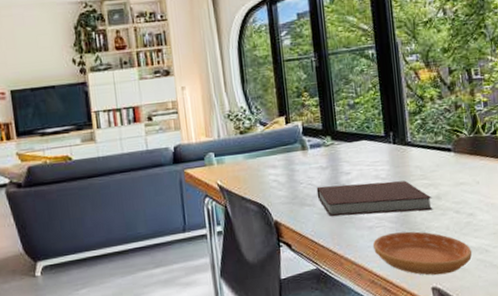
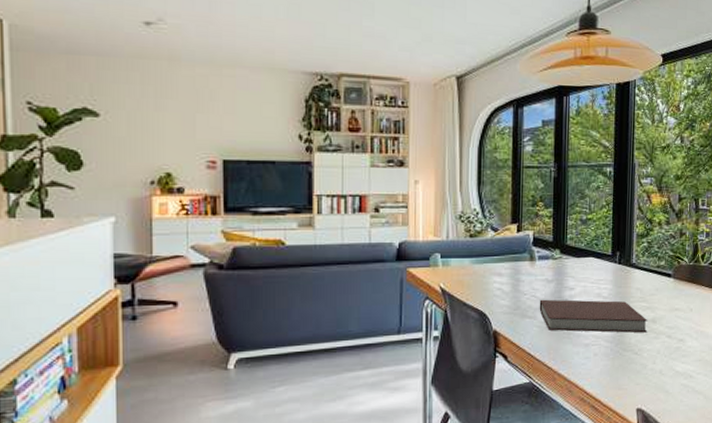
saucer: present [372,231,472,275] -> none [586,352,678,397]

